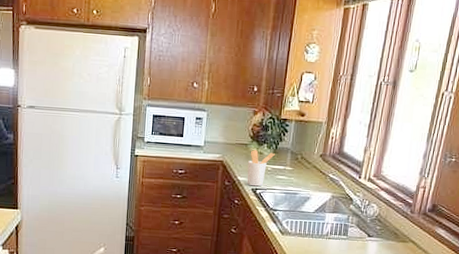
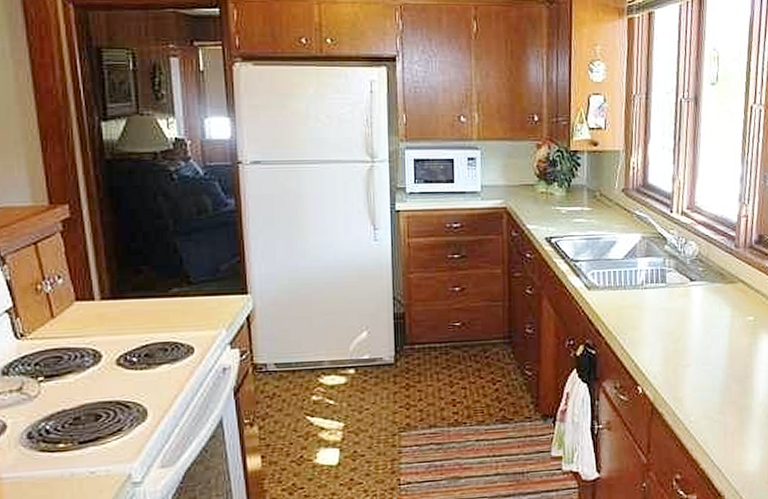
utensil holder: present [246,150,275,187] -> none [537,191,568,235]

